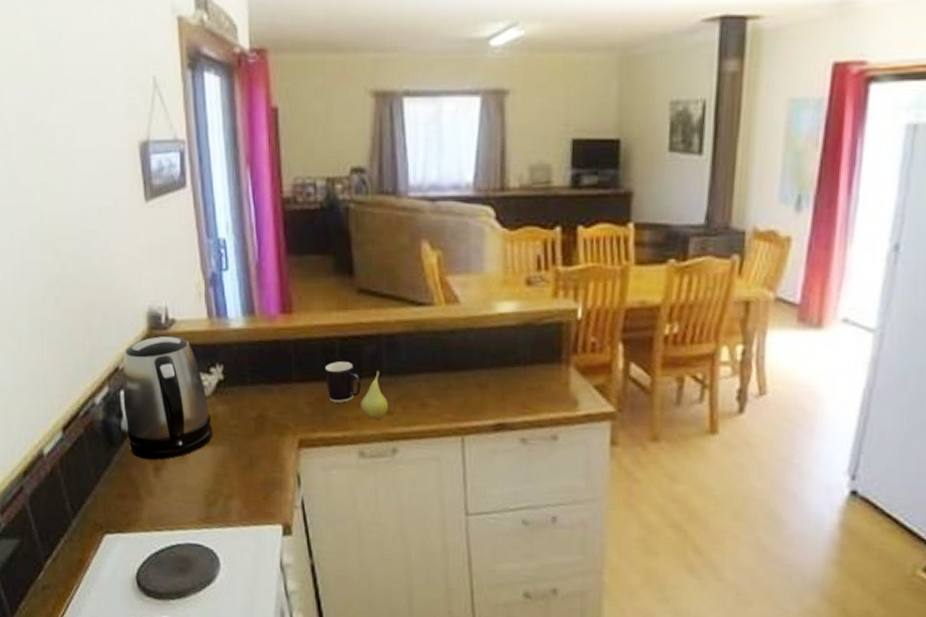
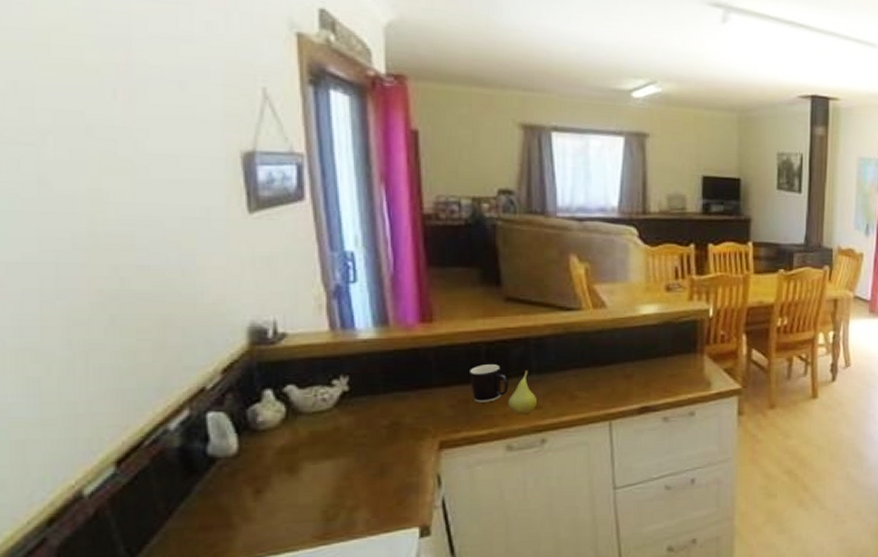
kettle: present [122,335,213,460] -> none [210,350,335,483]

